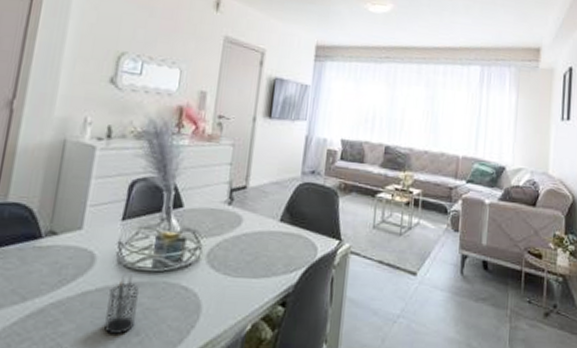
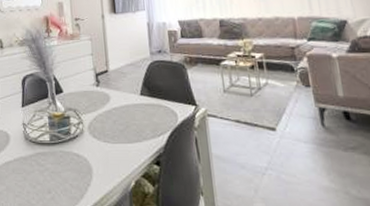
pencil holder: present [104,272,139,335] -> none [24,145,46,193]

